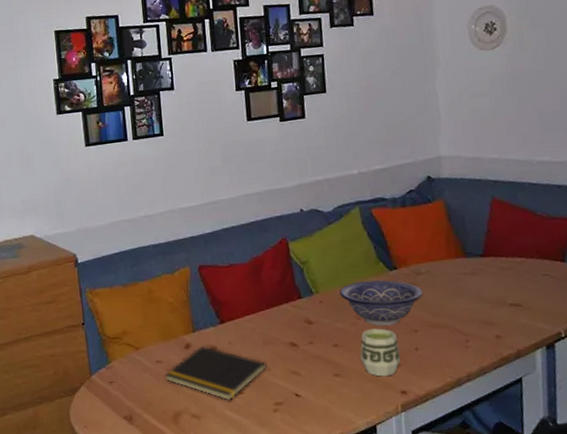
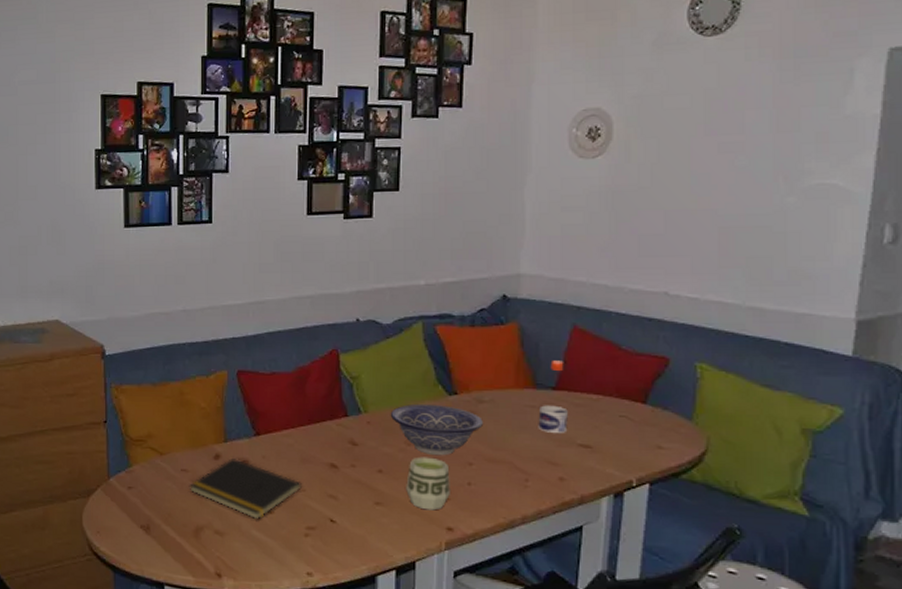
water bottle: none [471,230,499,296] -> present [538,360,568,433]

